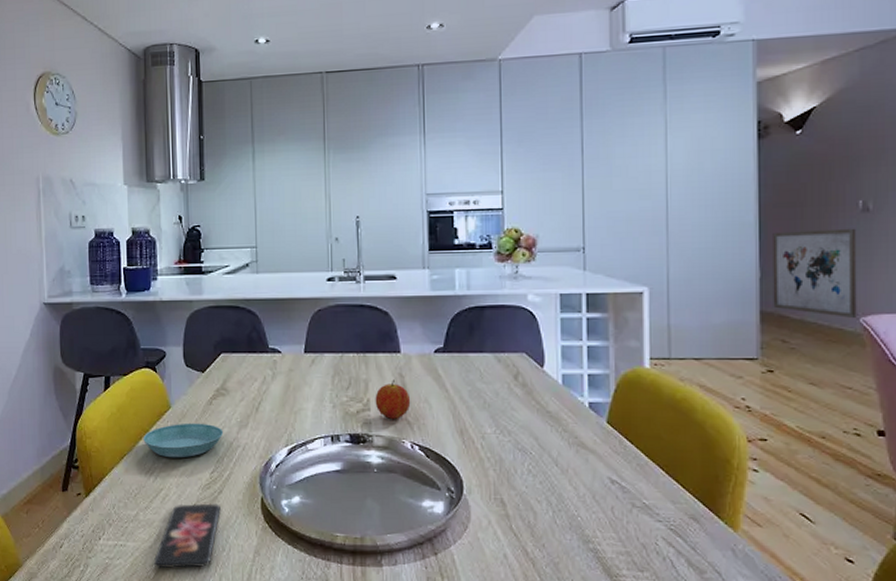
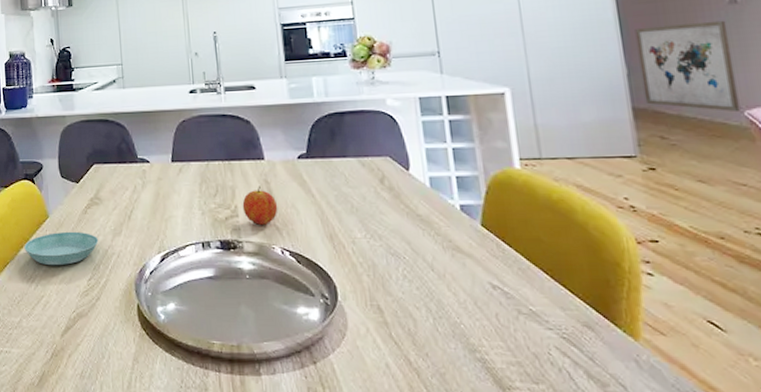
smartphone: present [153,503,221,569] -> none [36,310,99,376]

